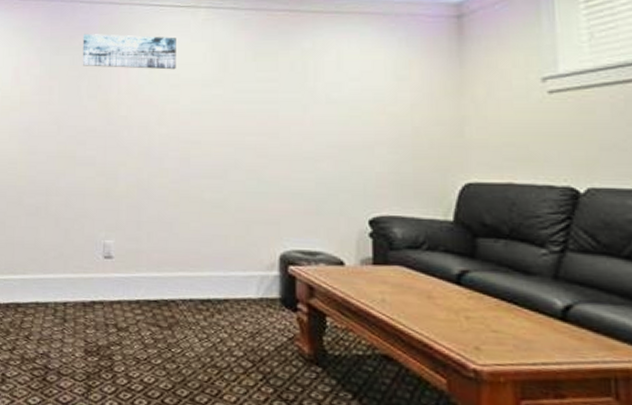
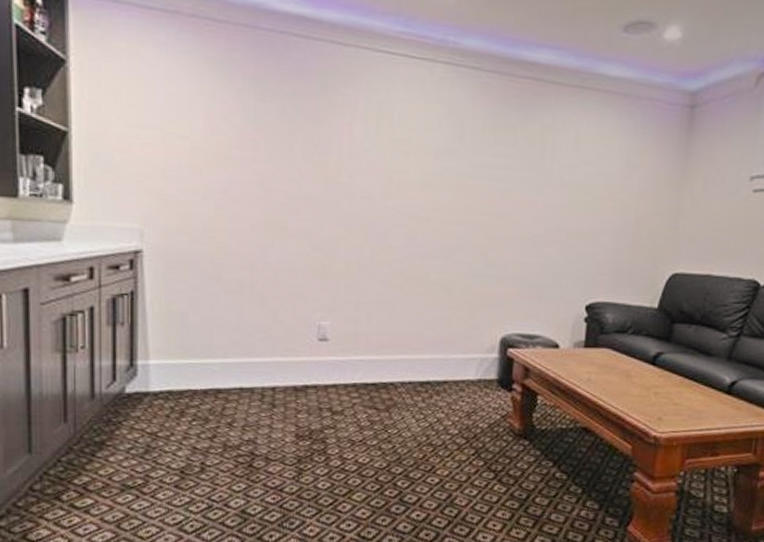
wall art: present [82,33,176,70] -> none [295,76,409,134]

